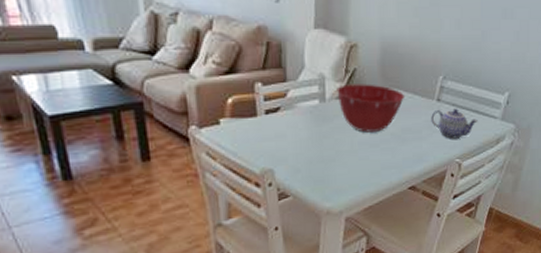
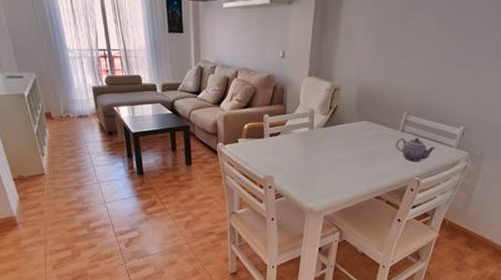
mixing bowl: present [337,84,405,133] -> none [322,117,376,153]

